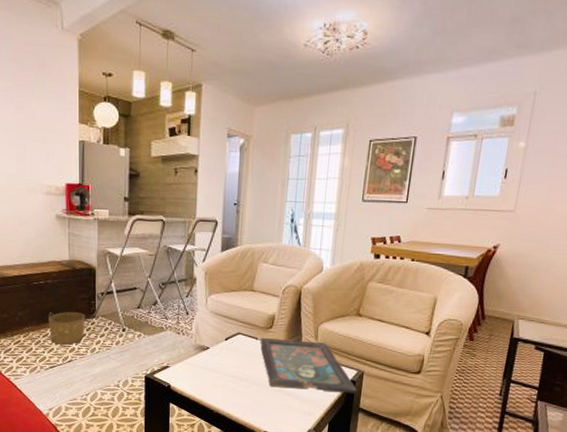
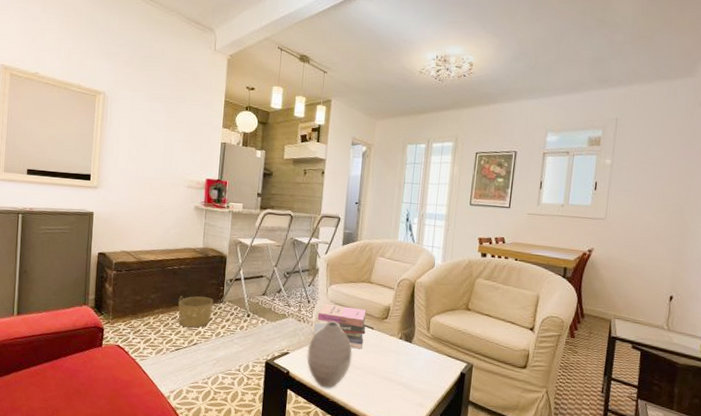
vase: none [188,332,236,401] -> present [306,321,352,389]
books: none [194,314,250,360] -> present [314,303,367,349]
decorative tray: present [259,338,357,394] -> none [375,328,467,387]

